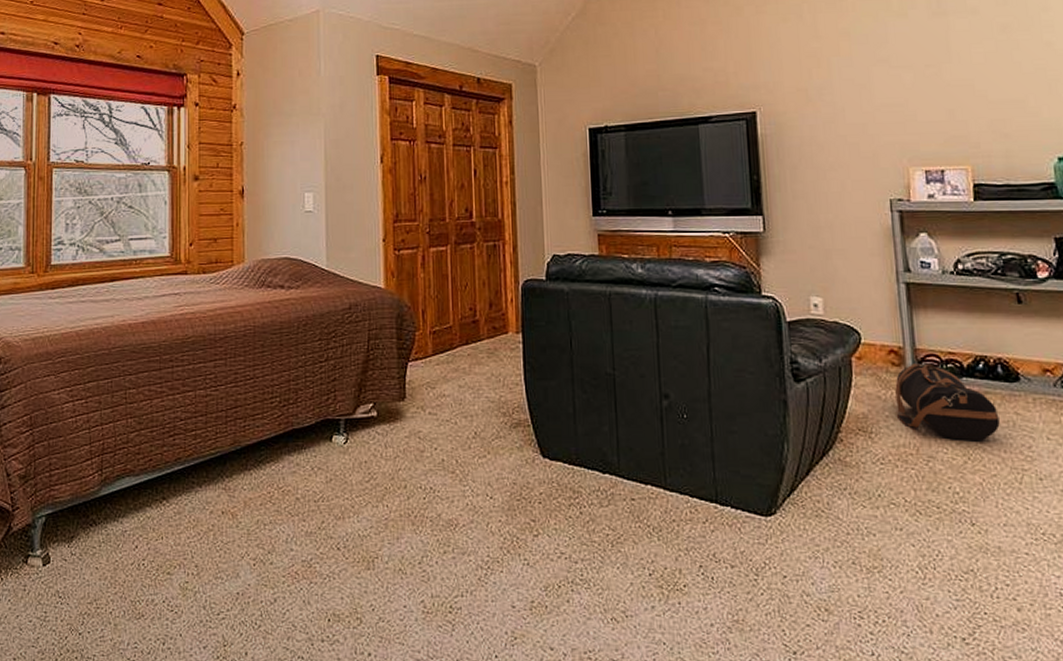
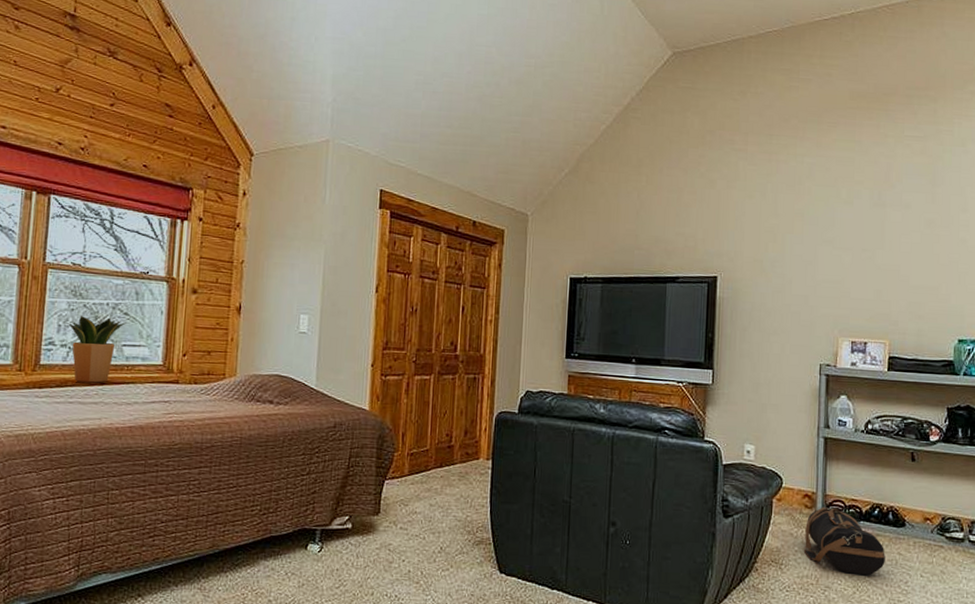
potted plant: none [71,212,132,280] -> present [63,316,126,383]

